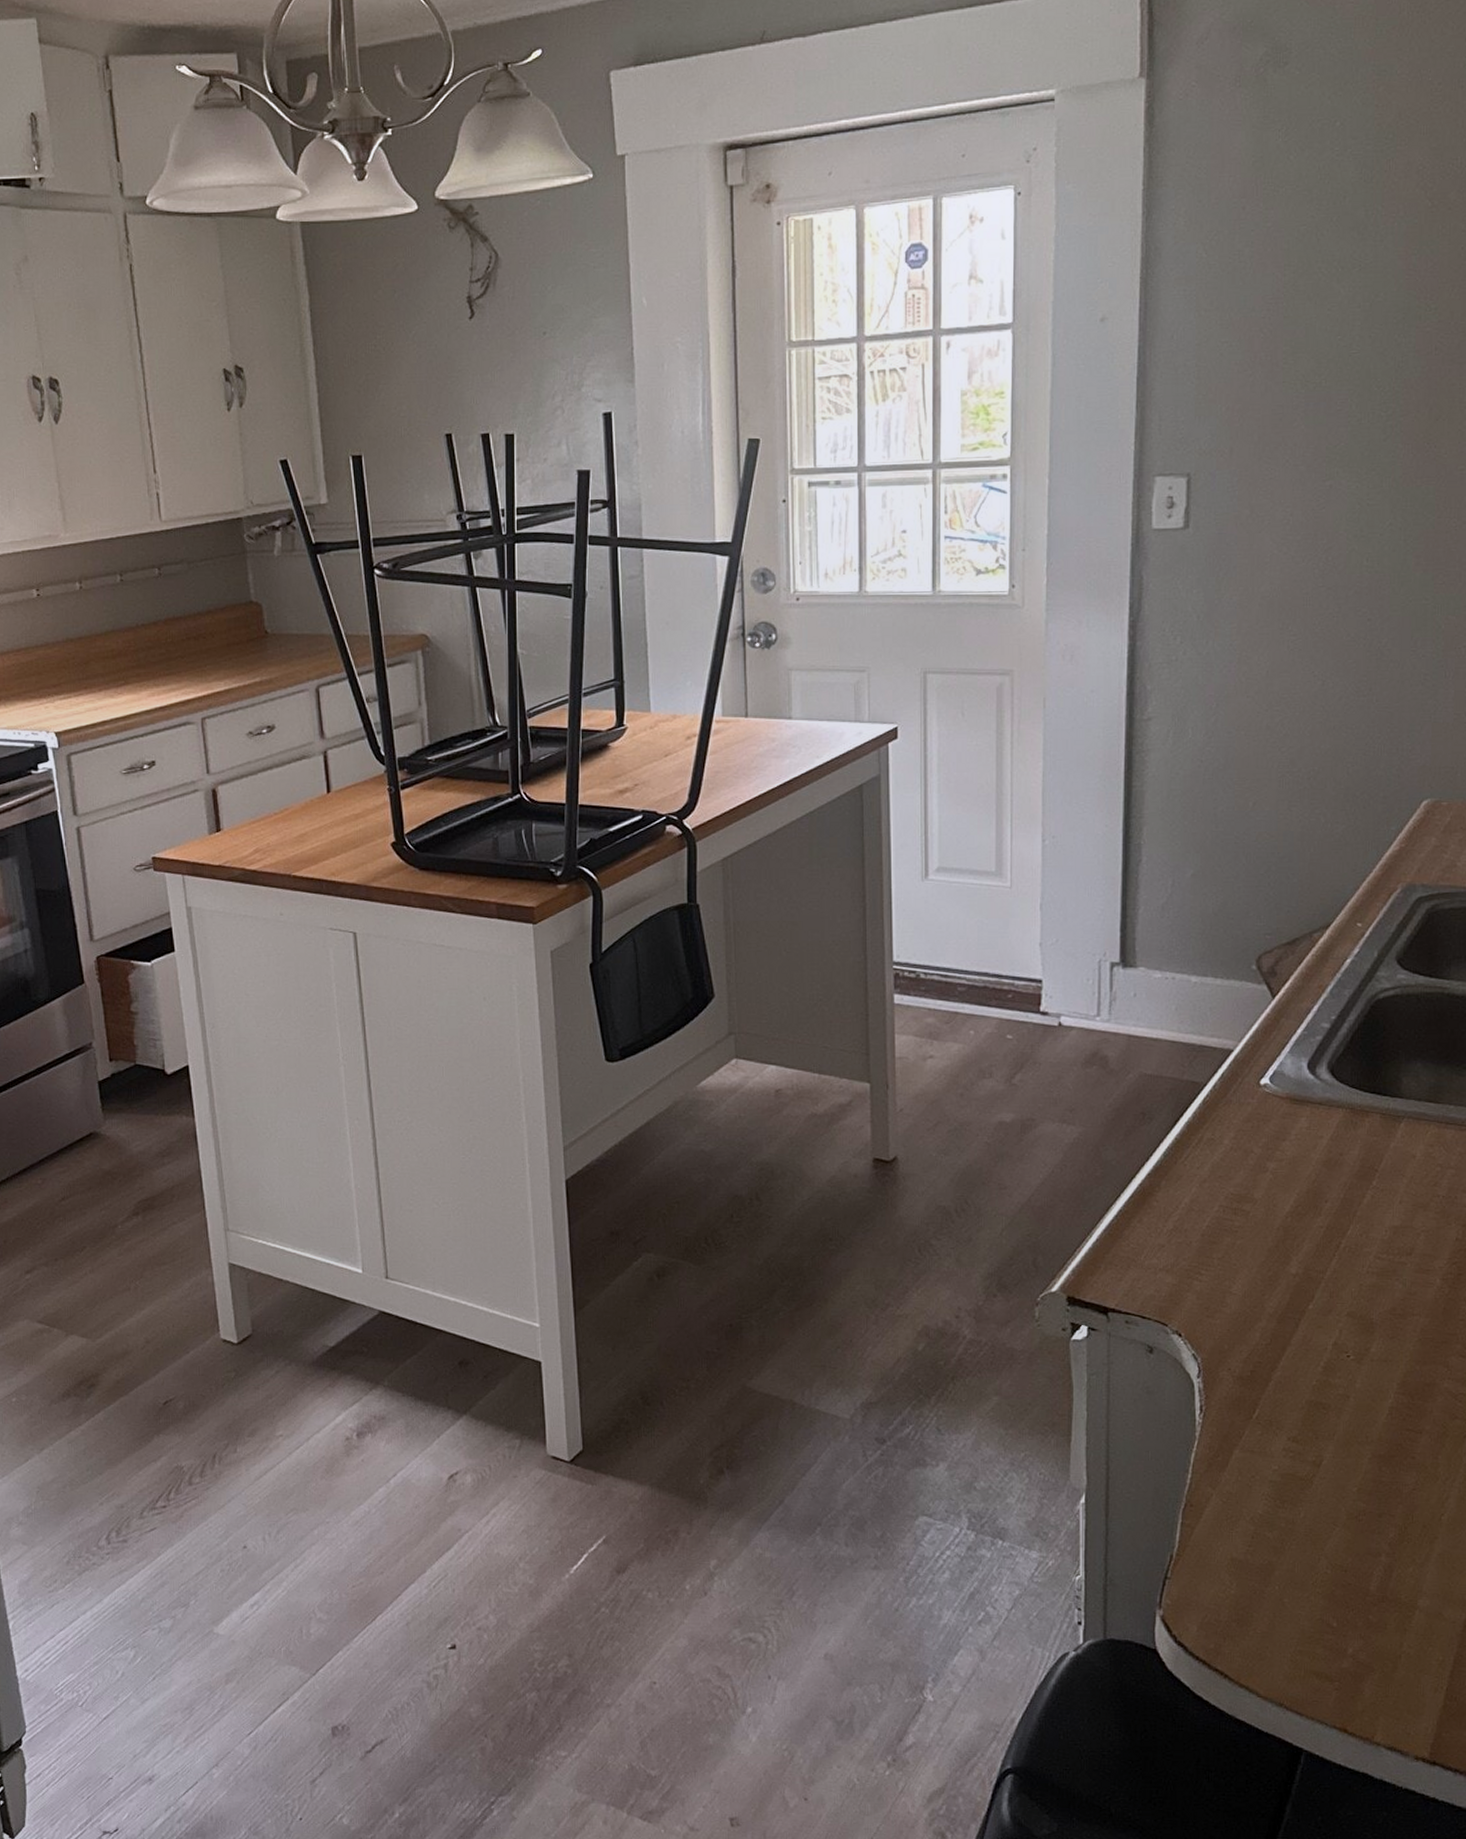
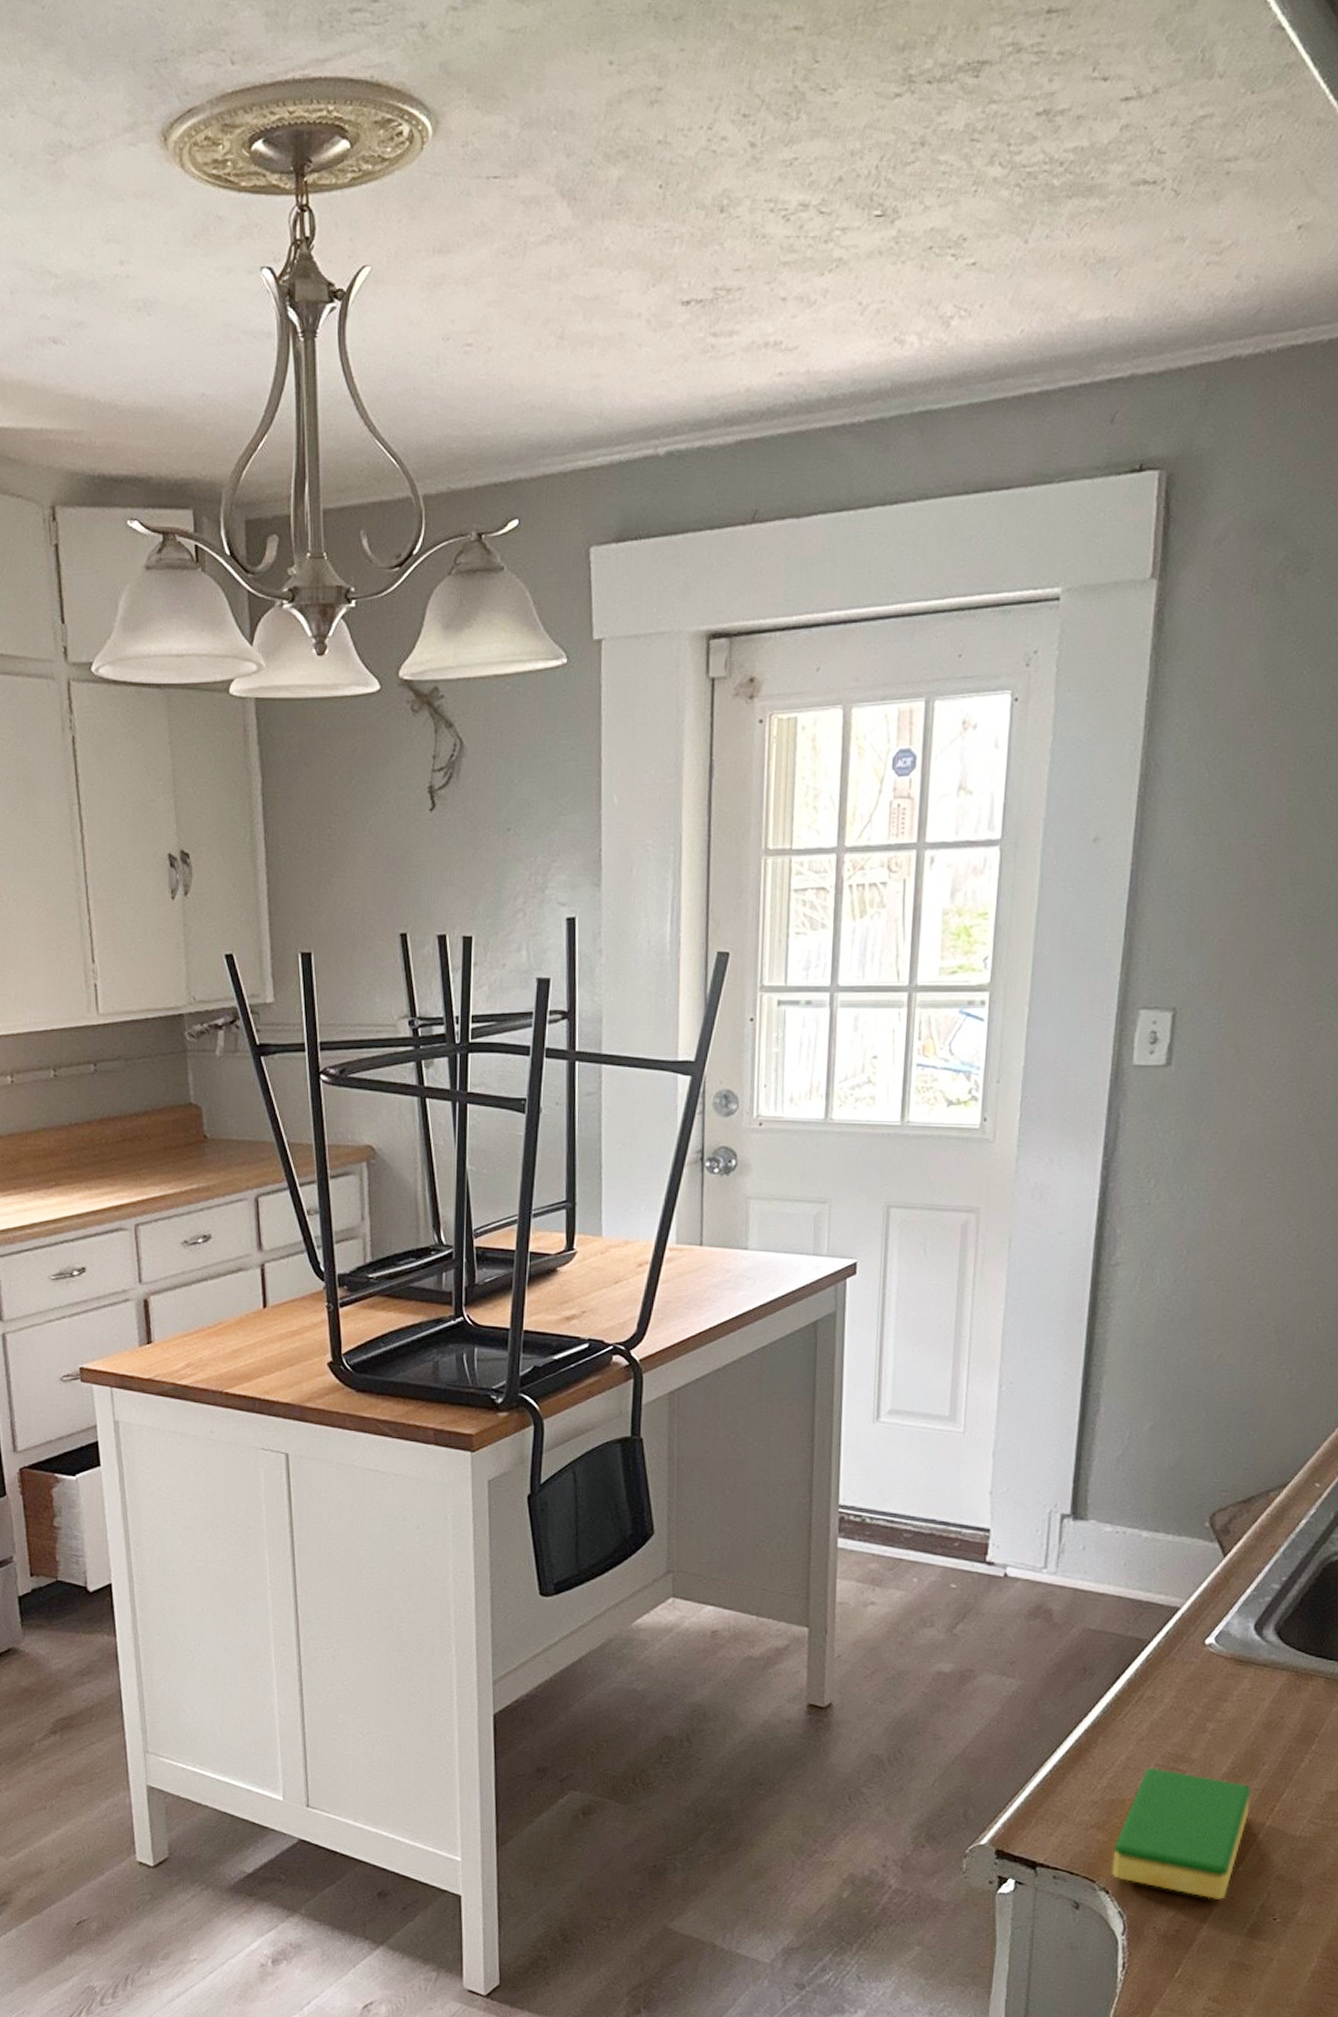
dish sponge: none [1183,1209,1316,1338] -> present [1112,1768,1252,1900]

